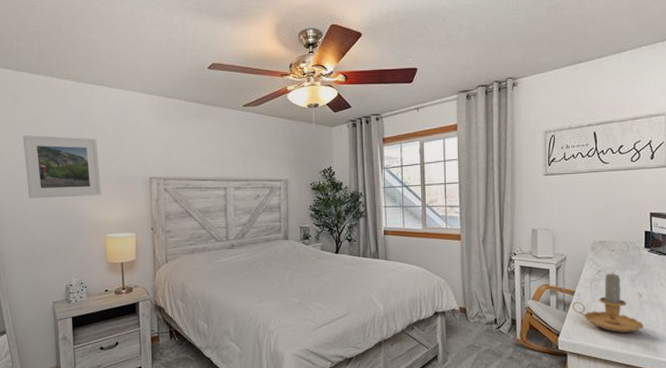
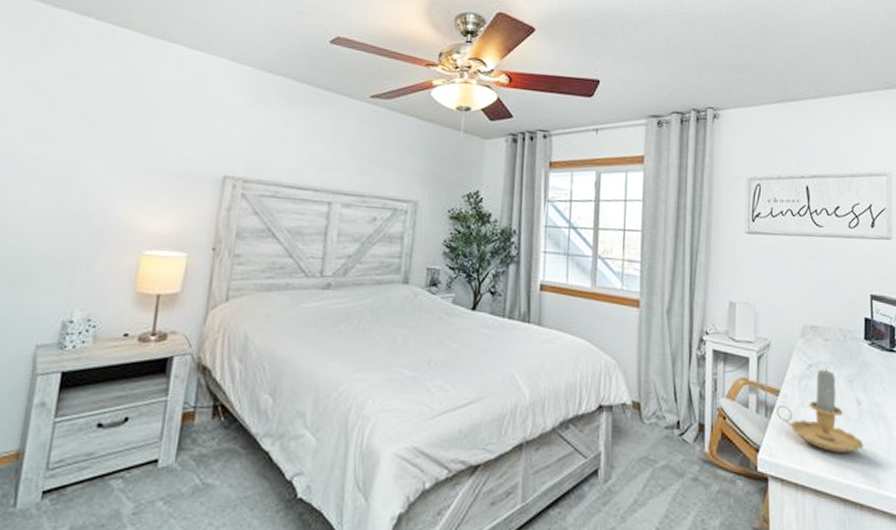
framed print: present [22,135,101,199] -> none [33,95,155,194]

